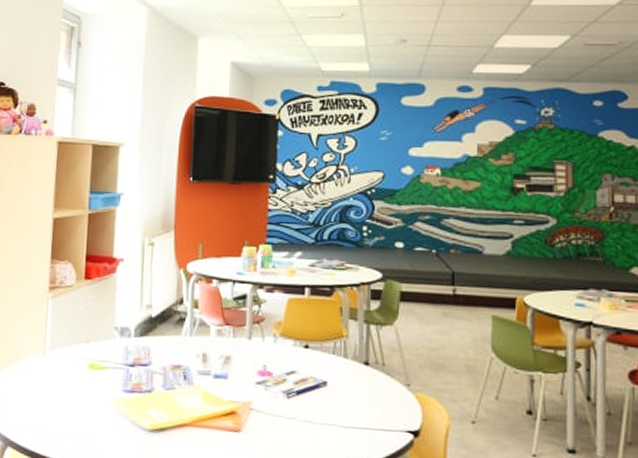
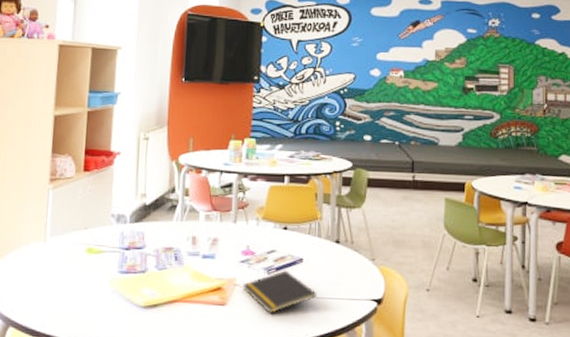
notepad: none [259,394,343,443] -> present [243,270,317,313]

